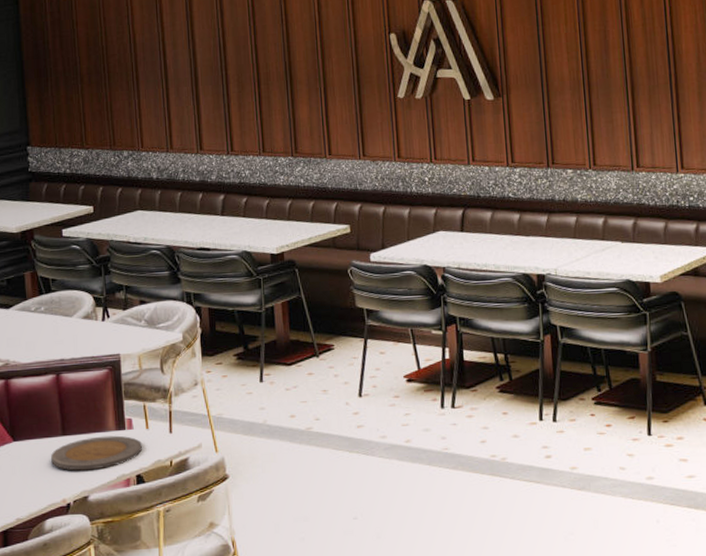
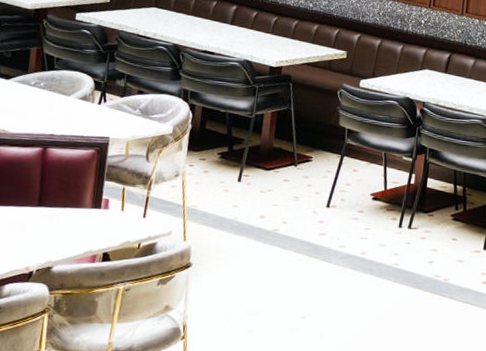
plate: present [50,435,143,471] -> none [21,211,115,243]

